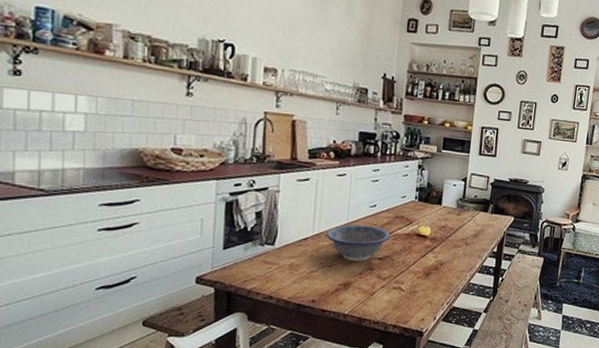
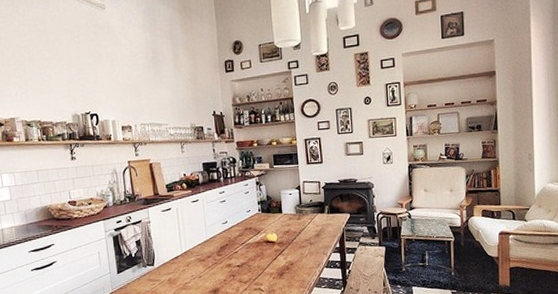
decorative bowl: present [326,224,391,261] -> none [192,239,244,271]

